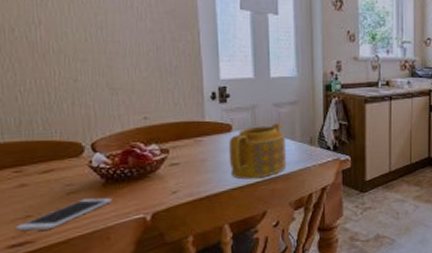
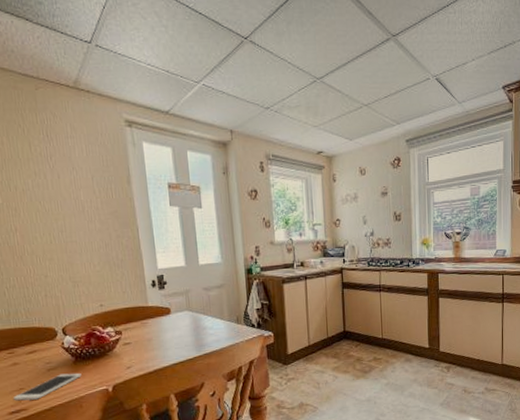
teapot: present [228,123,286,180] -> none [168,304,218,356]

